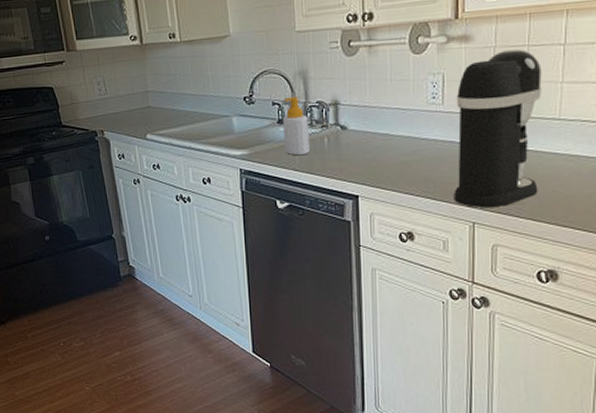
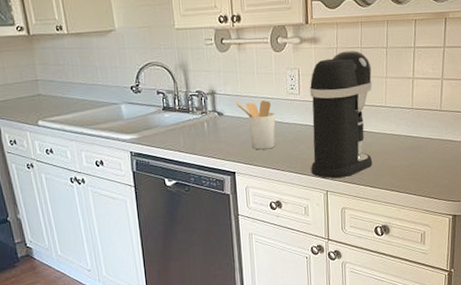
soap bottle: present [282,96,309,156] -> none [167,86,192,139]
utensil holder: none [363,112,412,171] -> present [236,100,276,150]

